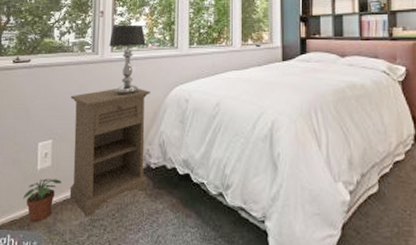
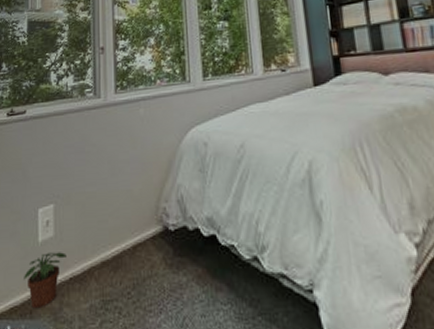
nightstand: present [69,89,151,217] -> none [72,134,167,298]
table lamp: present [108,24,146,95] -> none [111,59,154,144]

